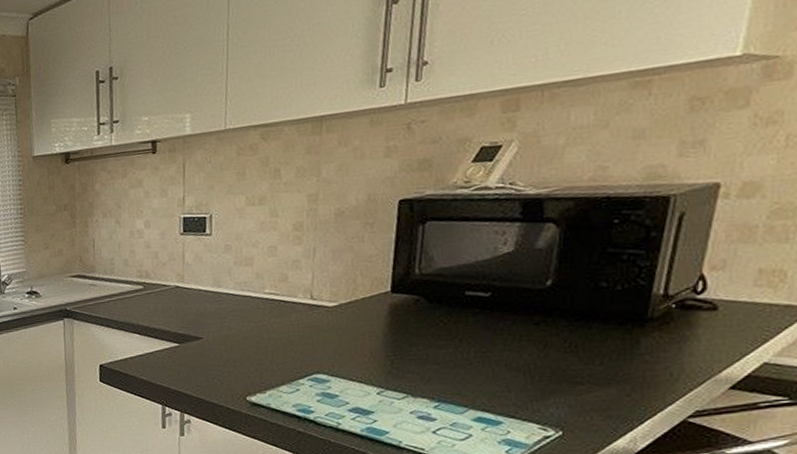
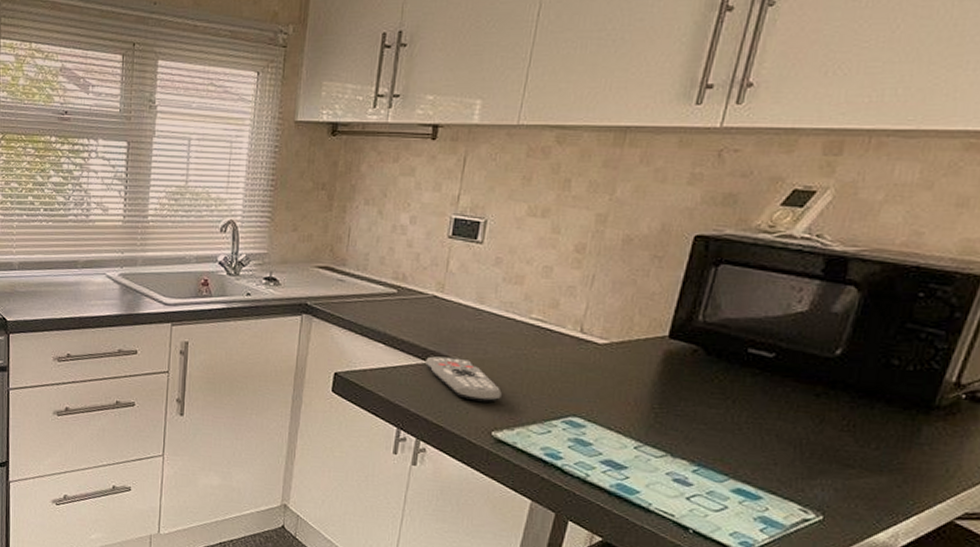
remote control: none [178,337,250,372] -> present [426,356,502,402]

